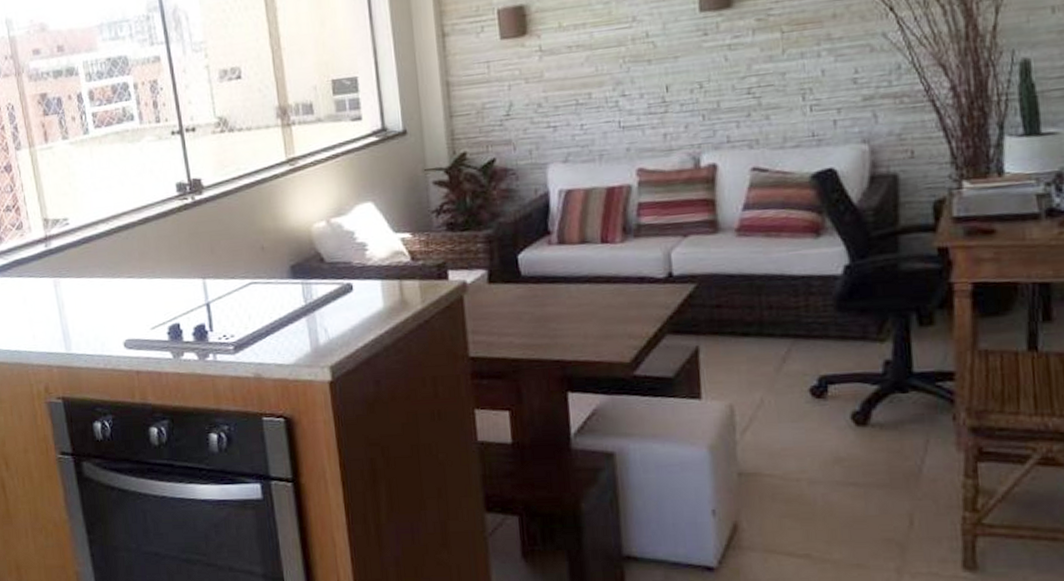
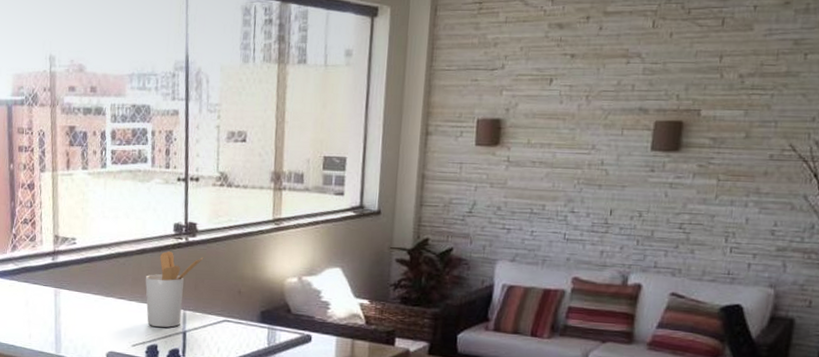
utensil holder: none [153,215,216,303] -> present [145,251,204,328]

